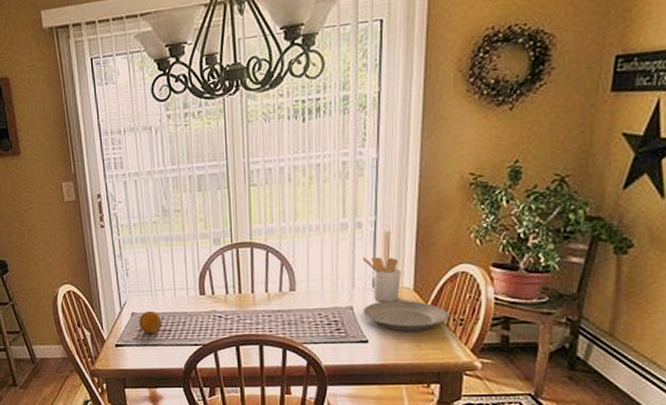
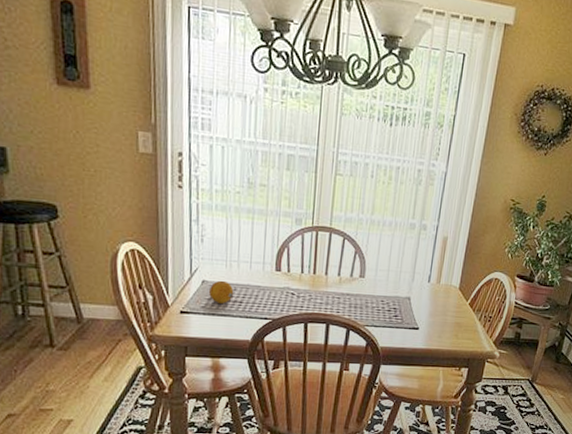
utensil holder: present [362,256,401,302] -> none [423,255,452,297]
plate: present [363,300,450,332] -> none [418,295,482,324]

